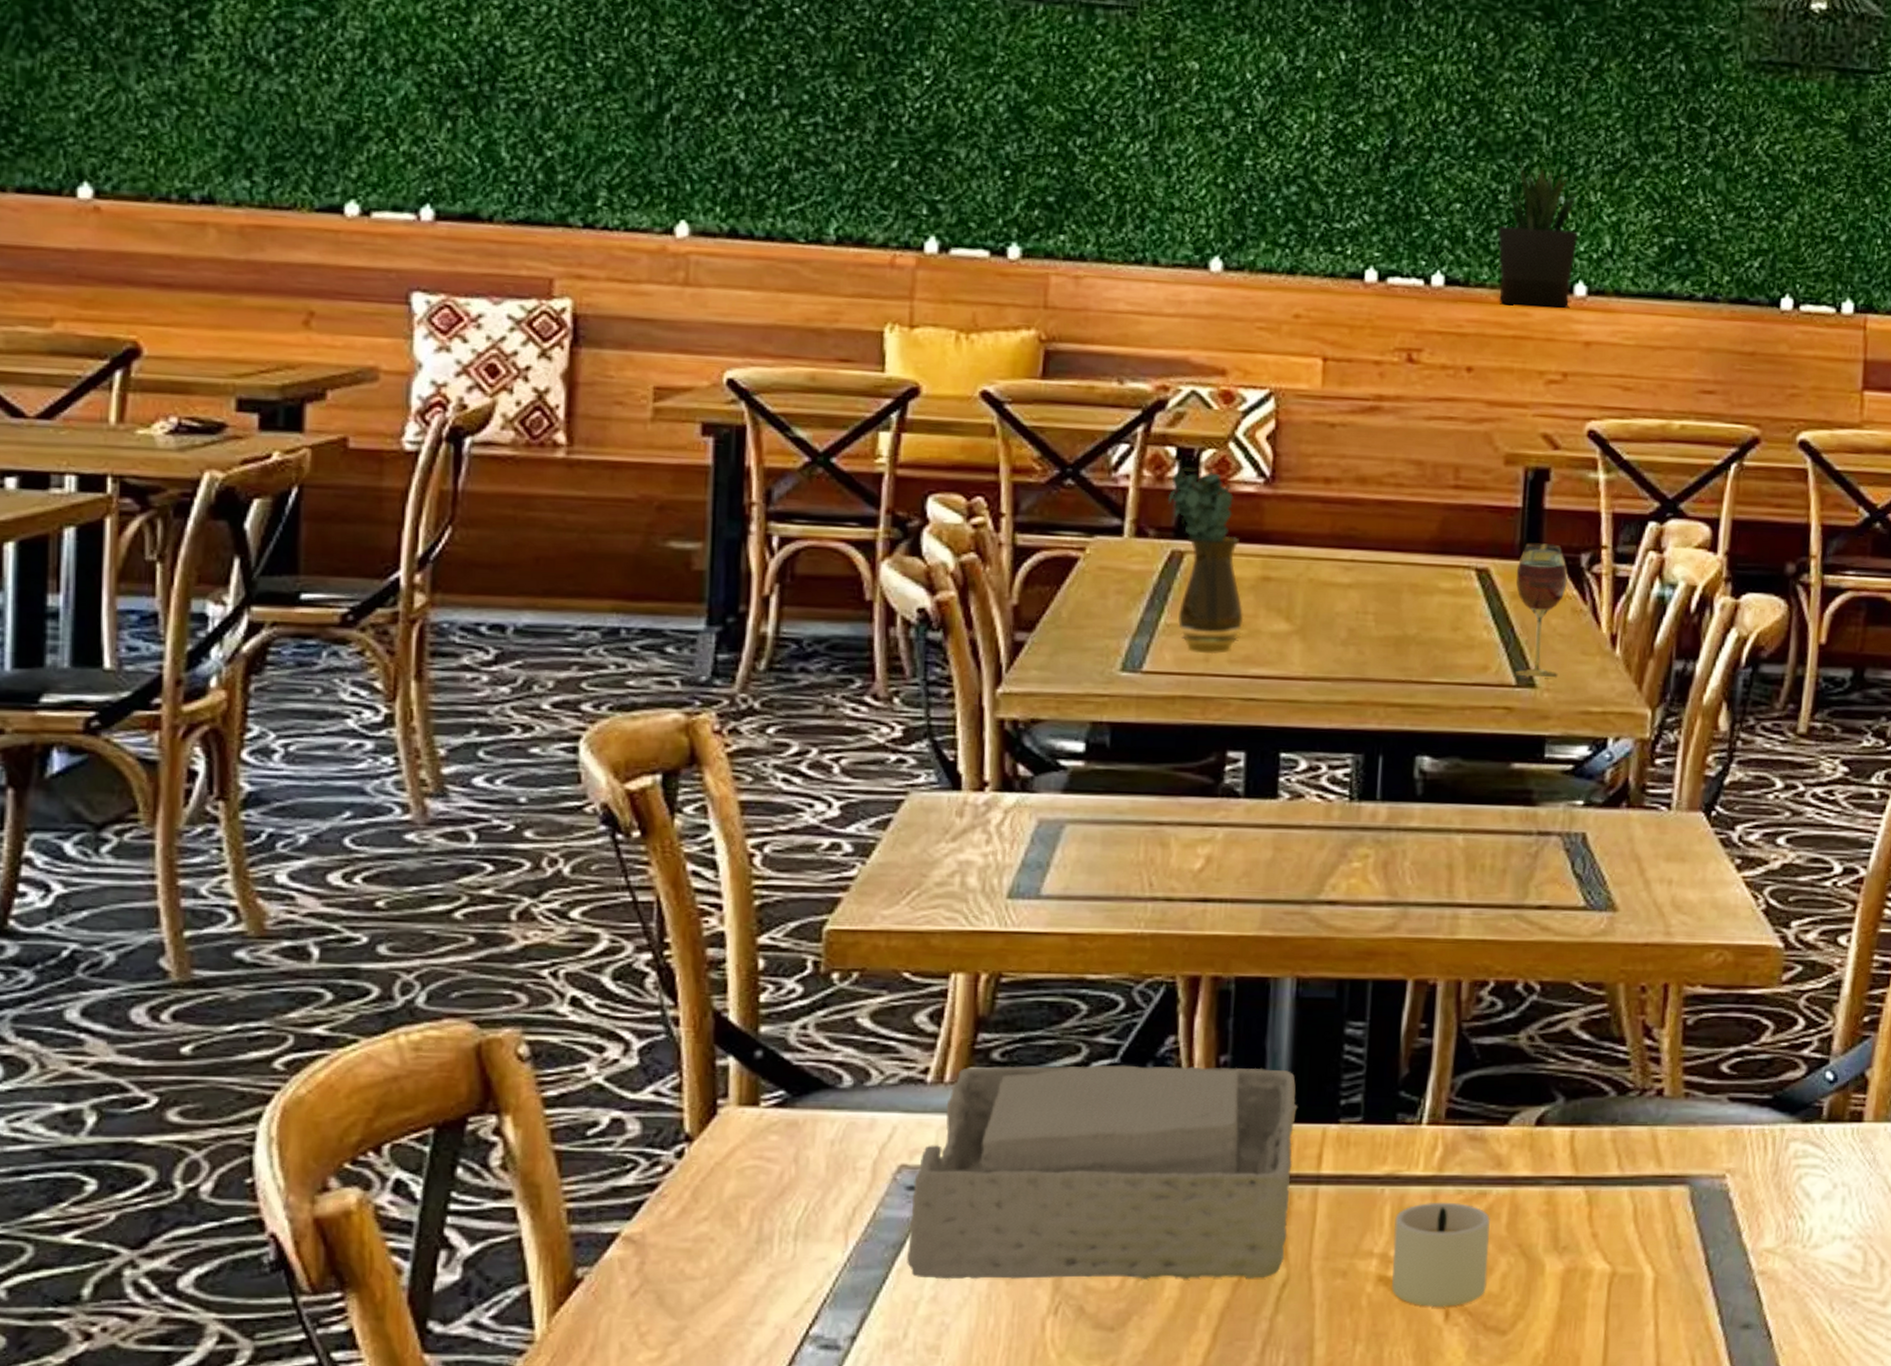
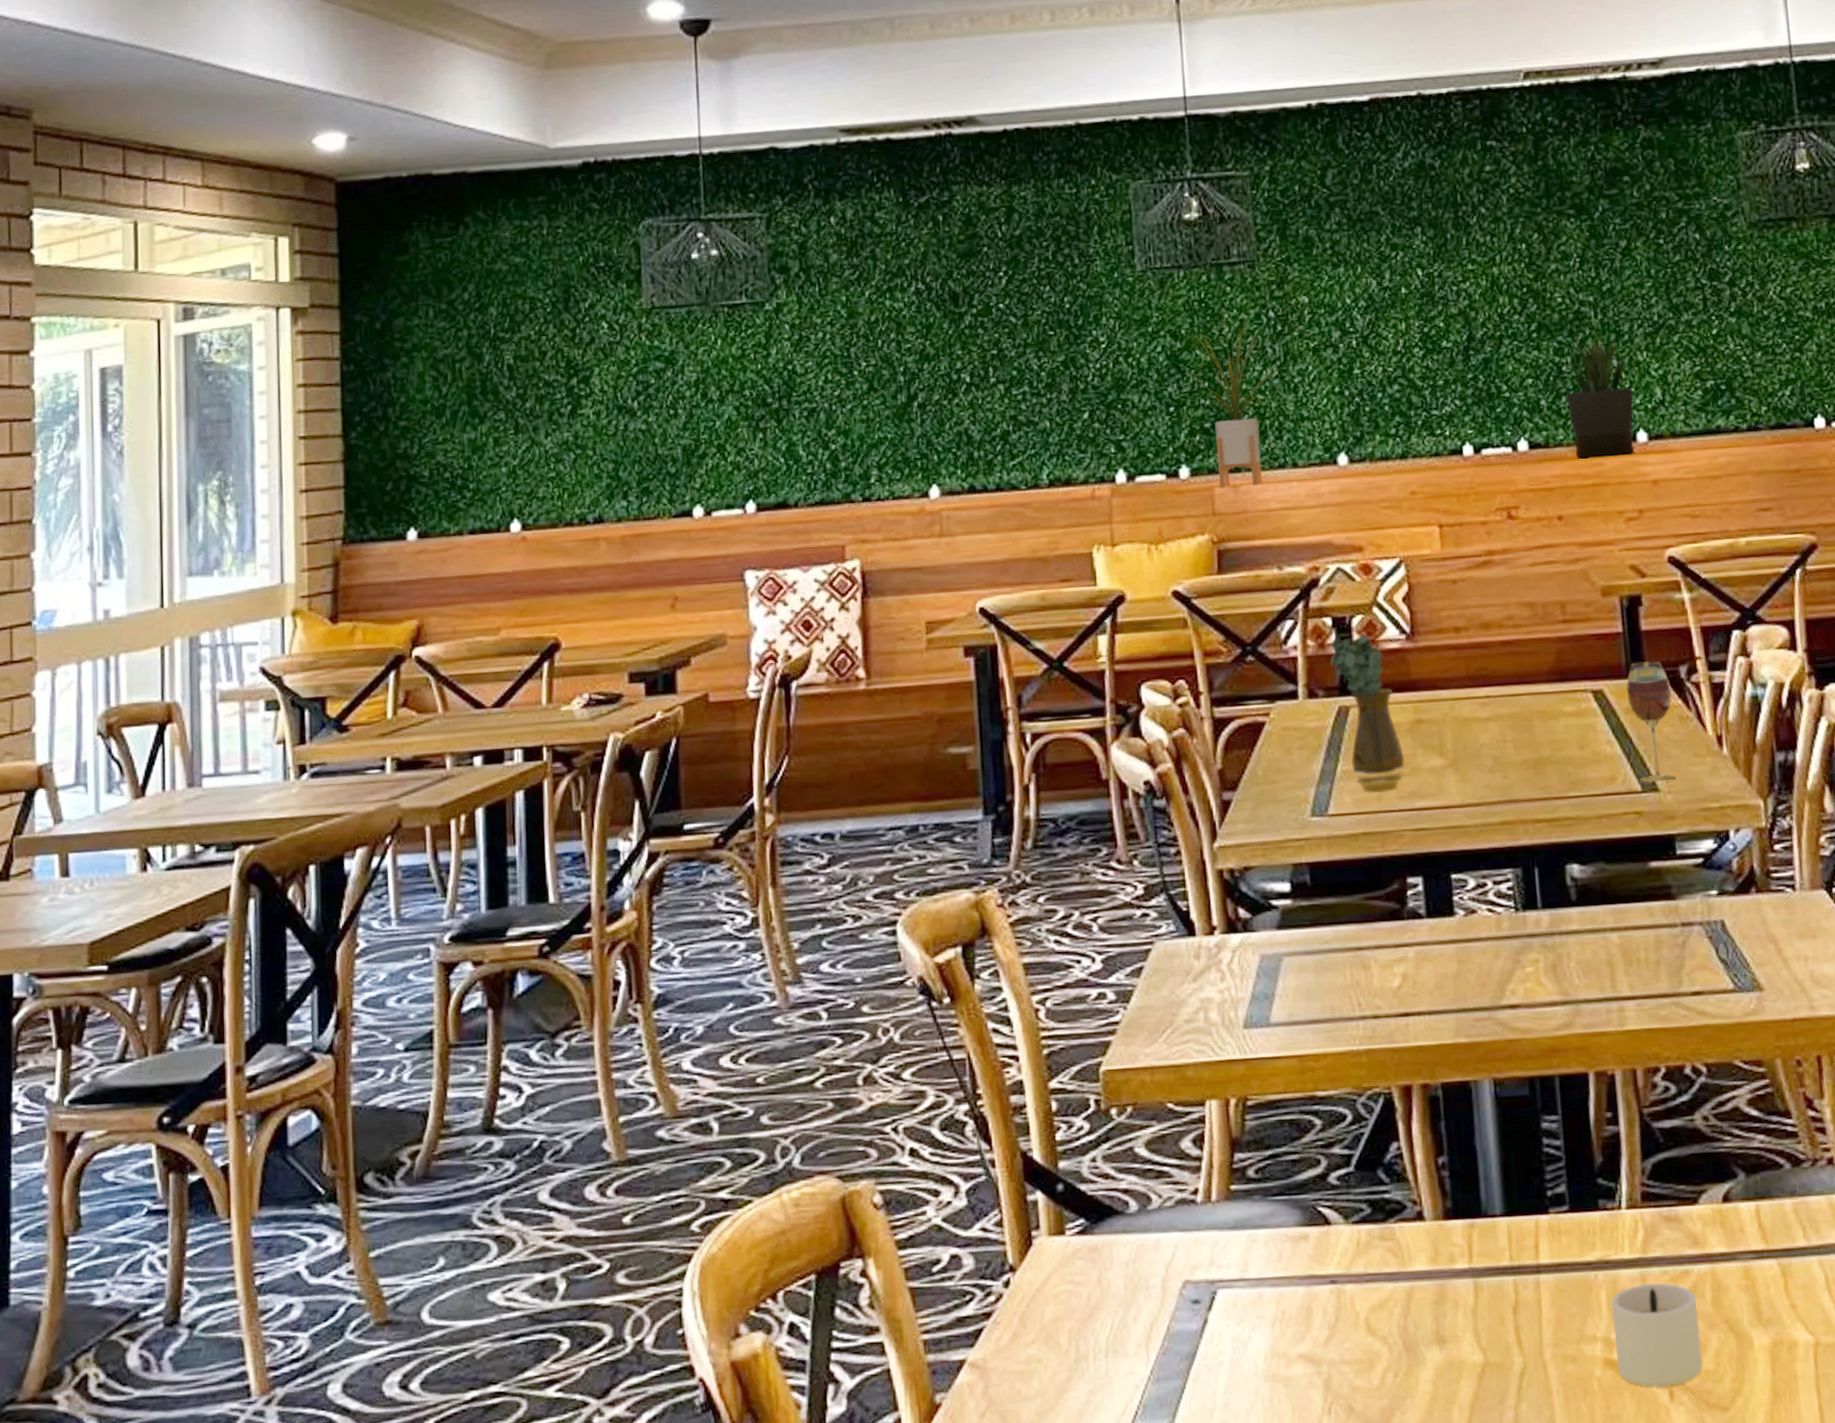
napkin holder: present [907,1065,1298,1279] -> none [1197,1167,1519,1386]
house plant: none [1035,69,1149,281] -> present [1187,314,1281,488]

